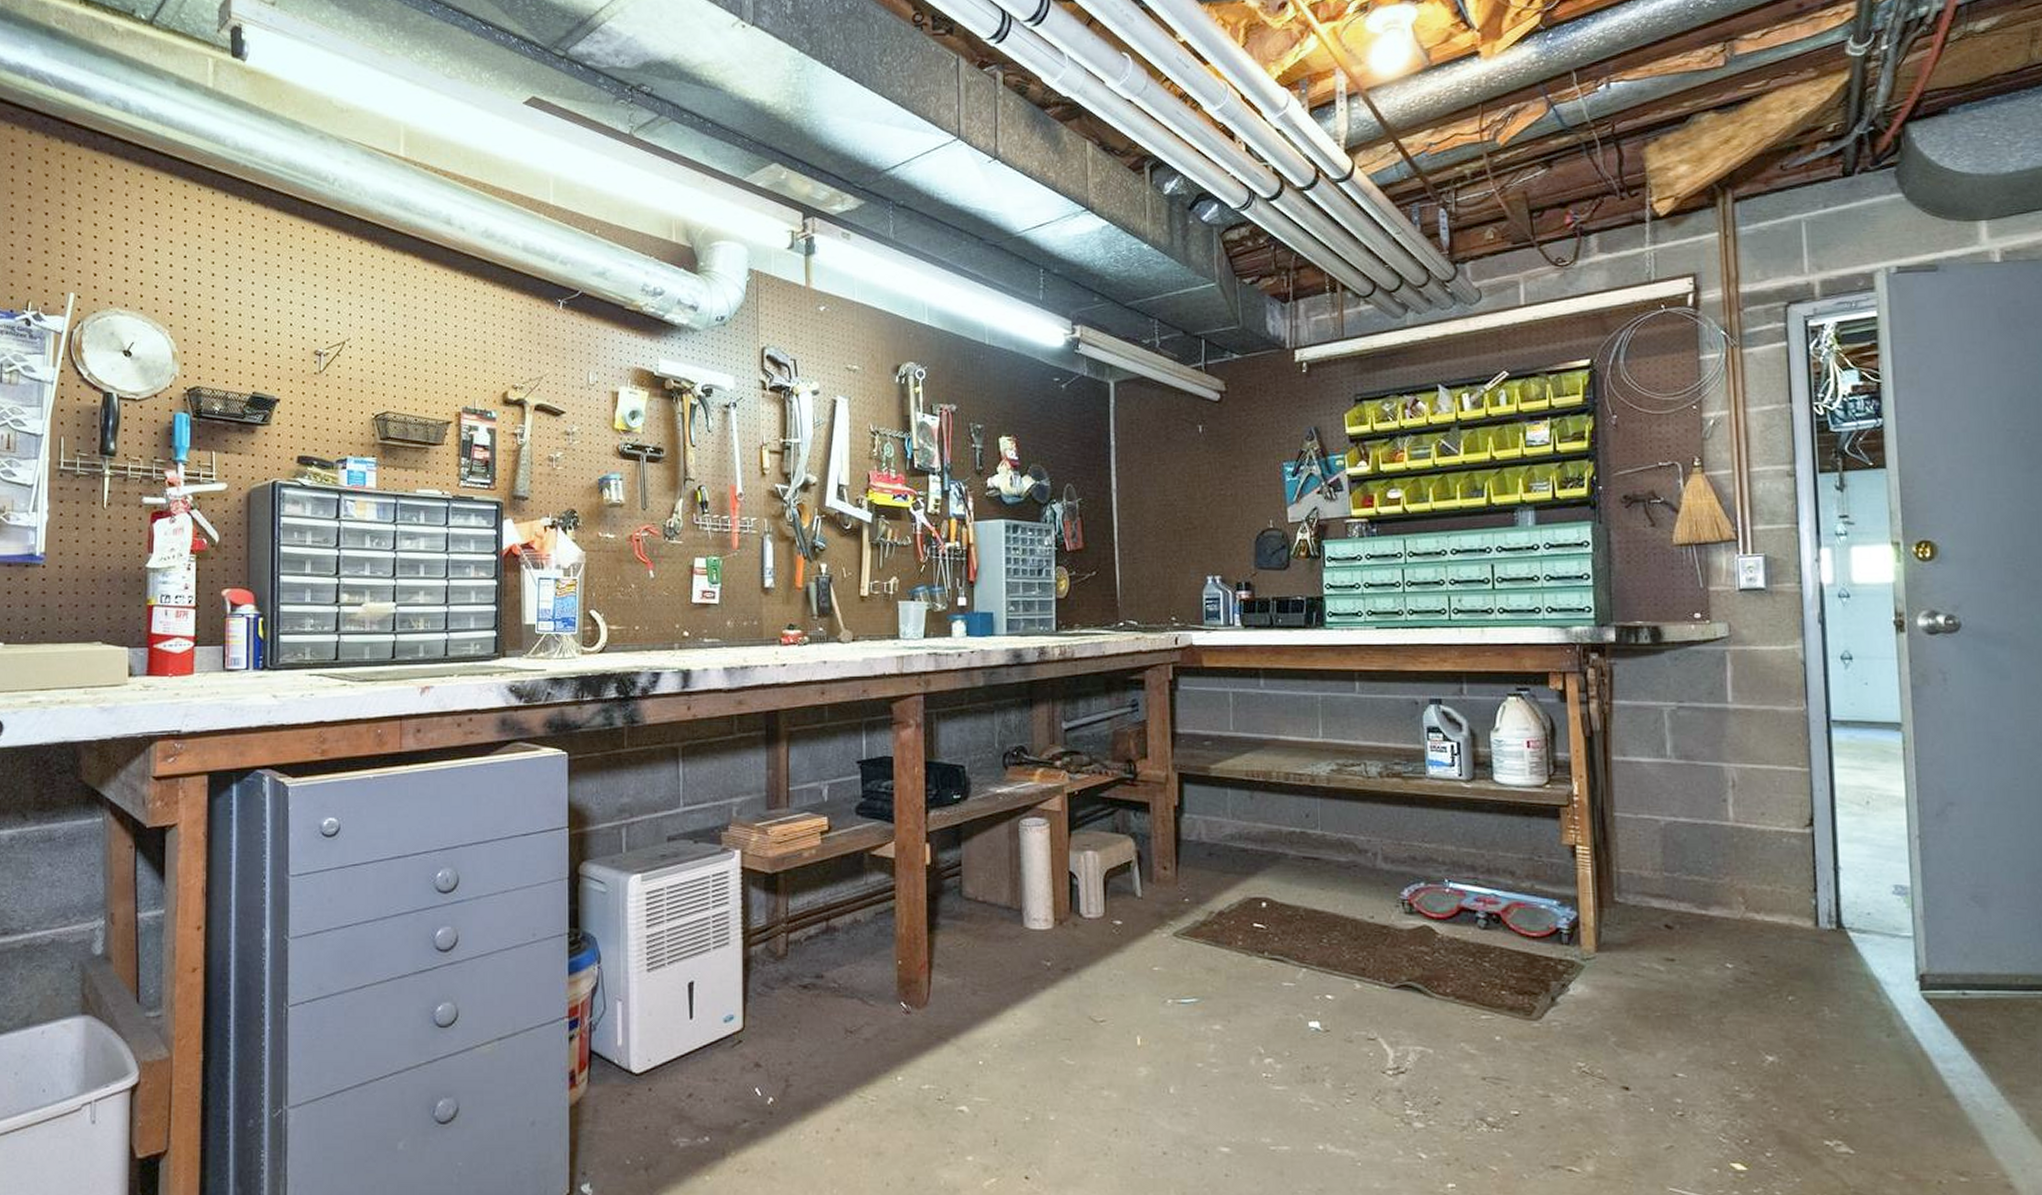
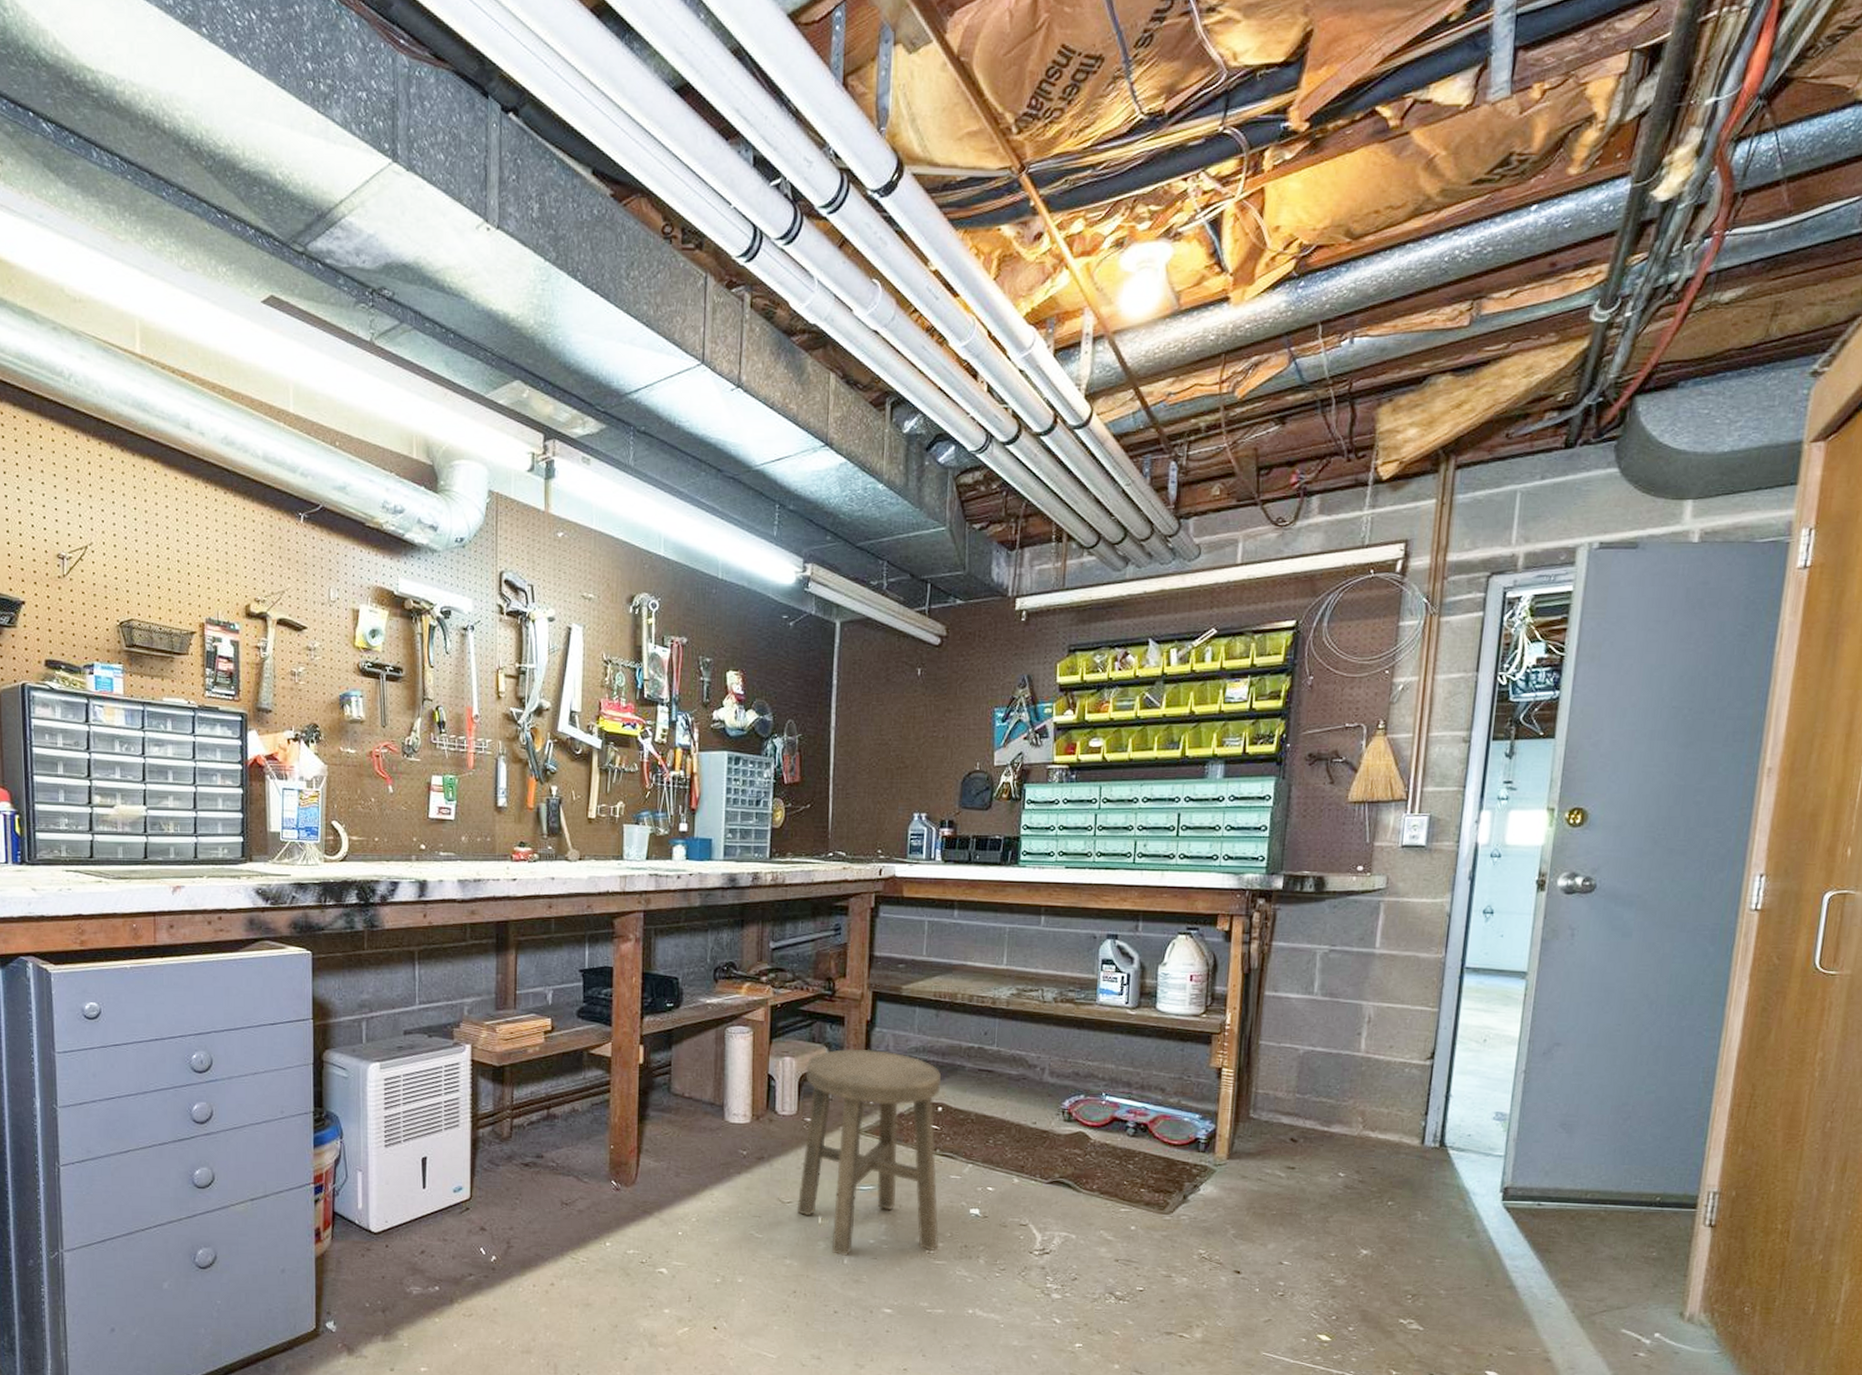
stool: none [1110,838,1276,1084] -> present [796,1048,941,1256]

